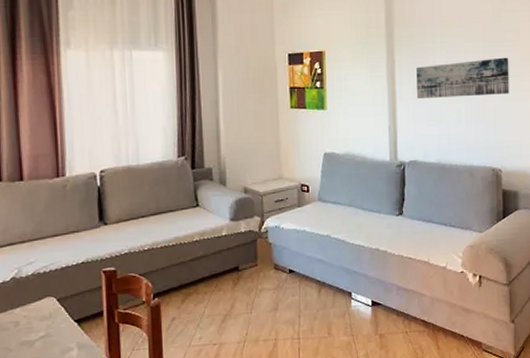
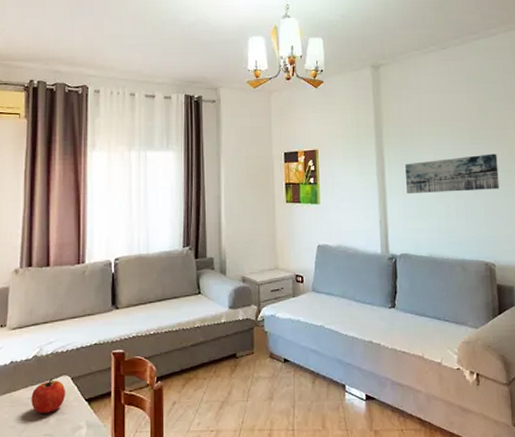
apple: none [11,300,52,338] -> present [31,378,66,414]

